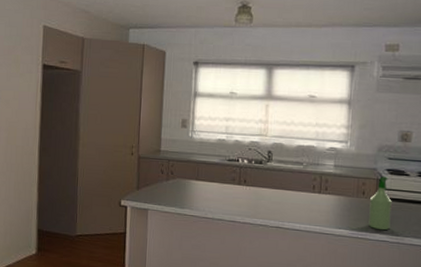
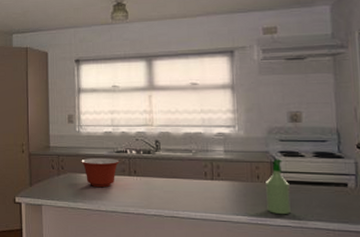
mixing bowl: none [191,164,231,195] -> present [81,157,120,188]

